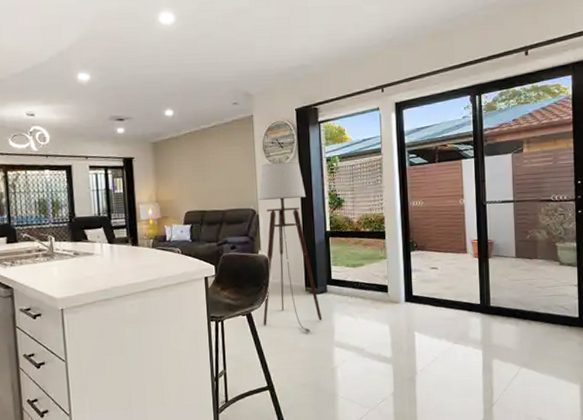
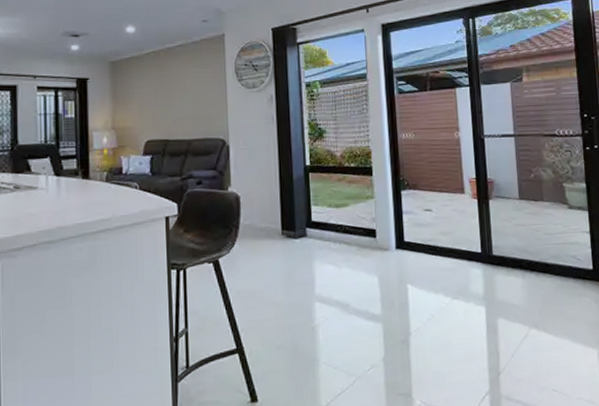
floor lamp: present [258,162,323,333] -> none [229,87,301,284]

